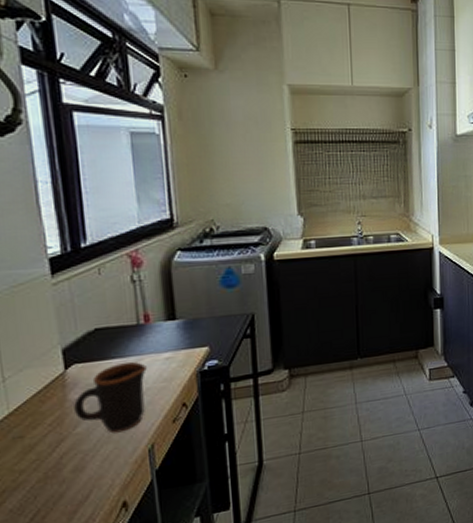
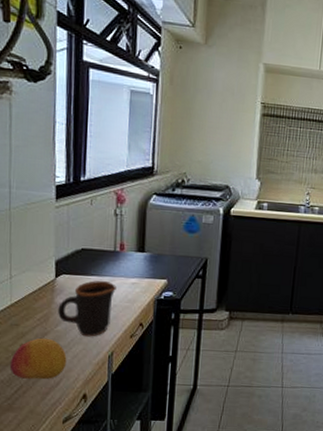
fruit: none [18,444,95,502] -> present [9,337,67,380]

